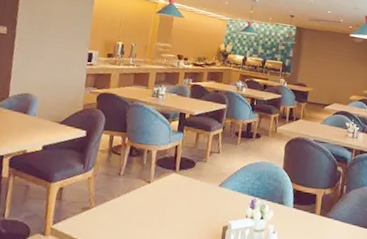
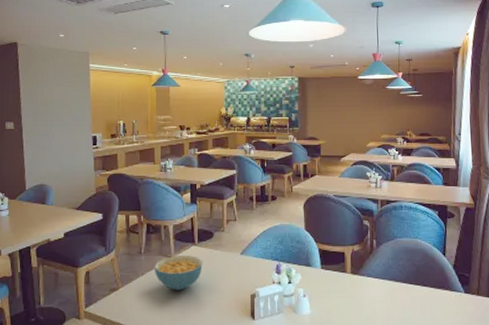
cereal bowl: none [130,181,181,216] -> present [154,254,203,291]

